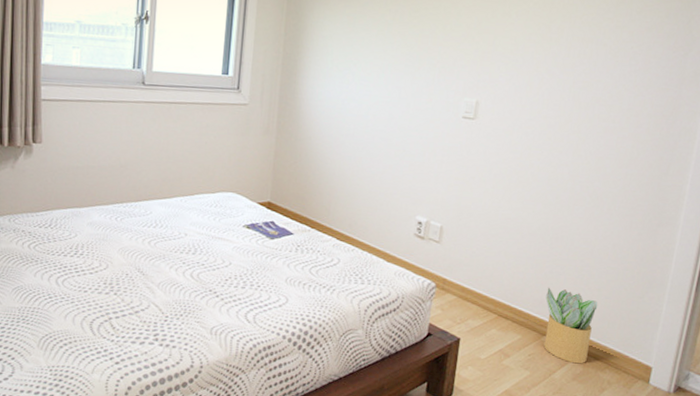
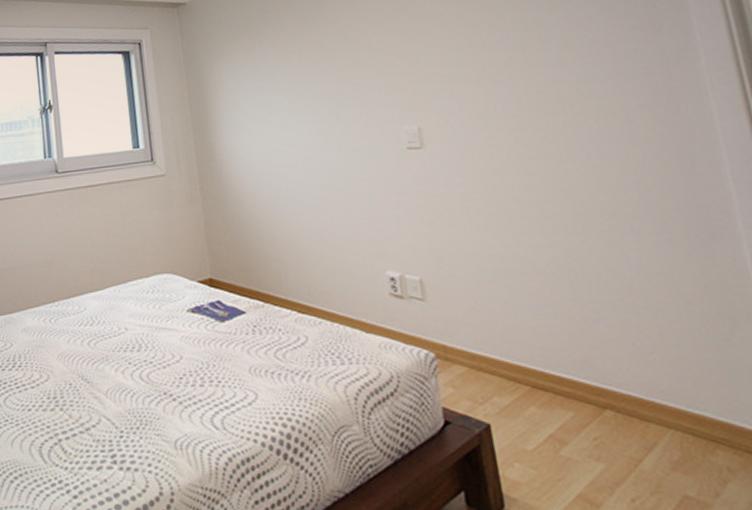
potted plant: present [544,287,598,364] -> none [587,340,683,446]

